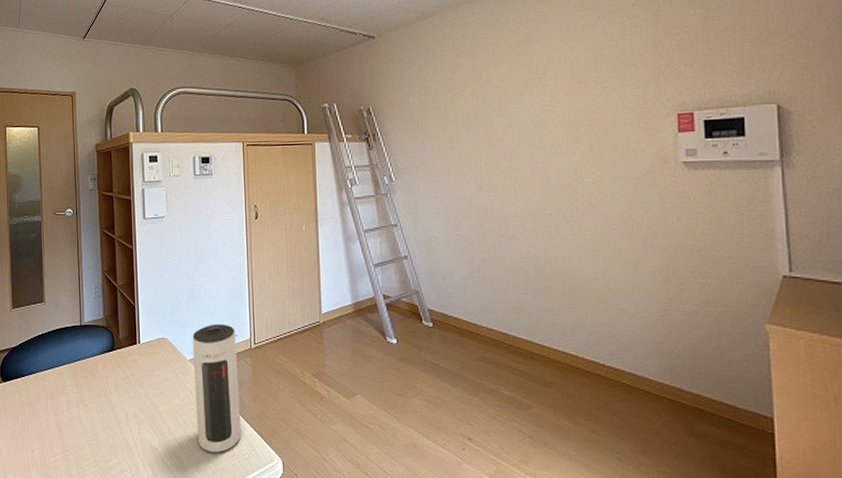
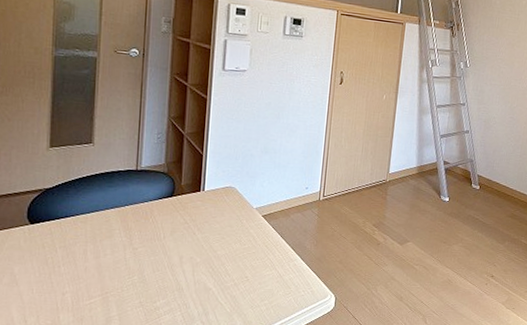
speaker: present [192,323,242,453] -> none [255,176,306,292]

